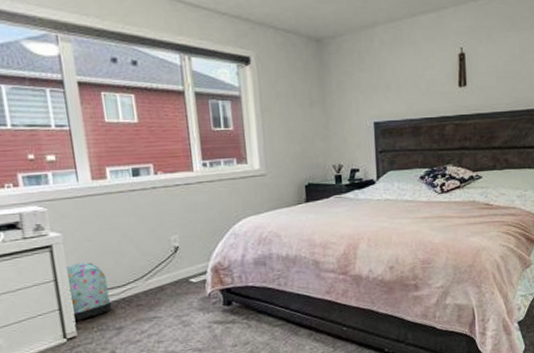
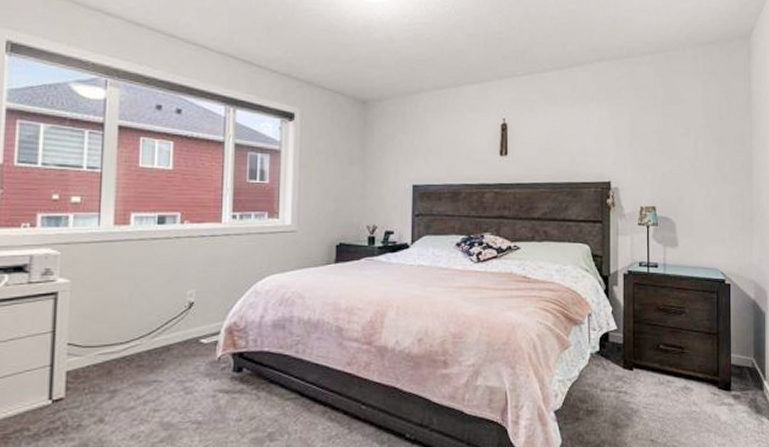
backpack: present [65,262,112,322] -> none [63,314,110,381]

